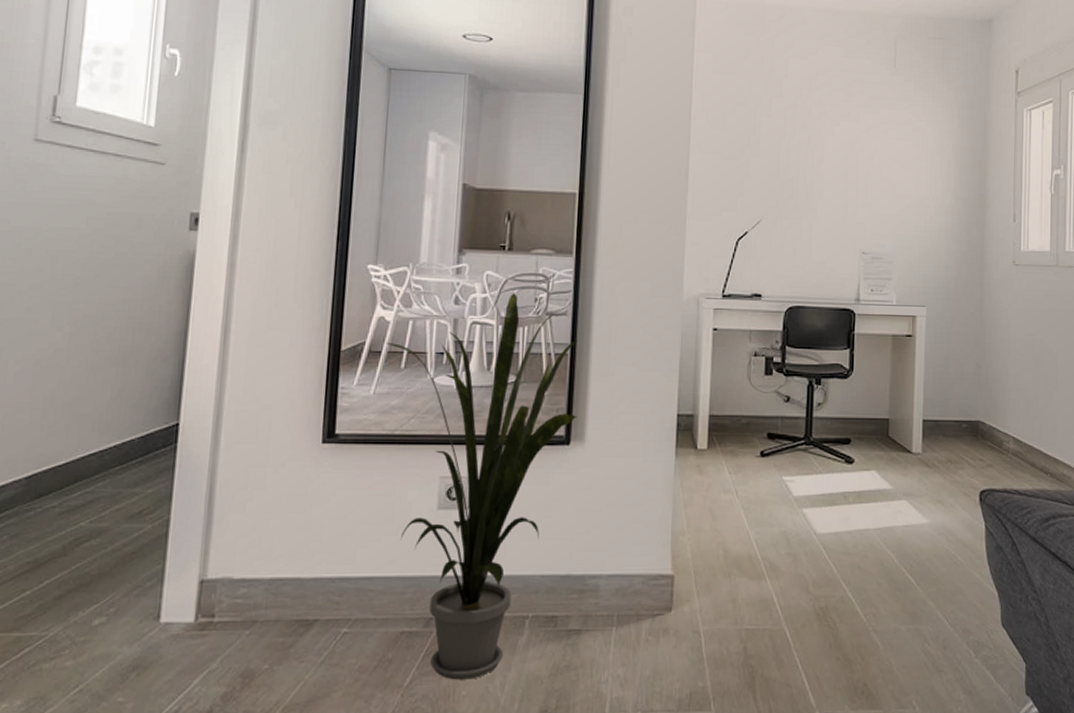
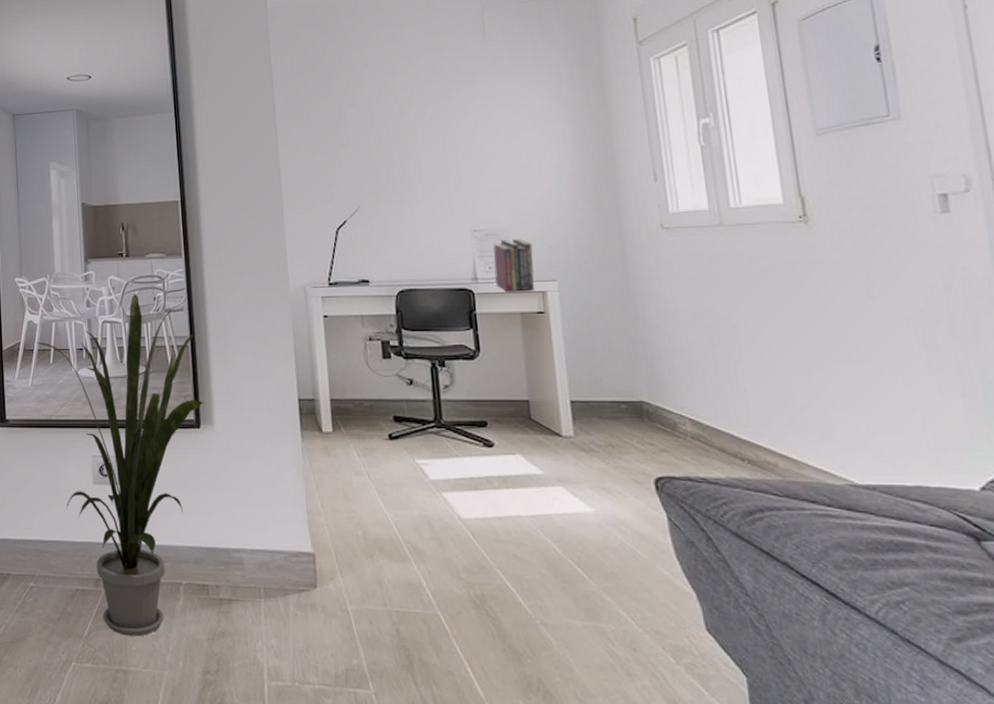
books: none [875,263,910,315] -> present [493,238,535,292]

